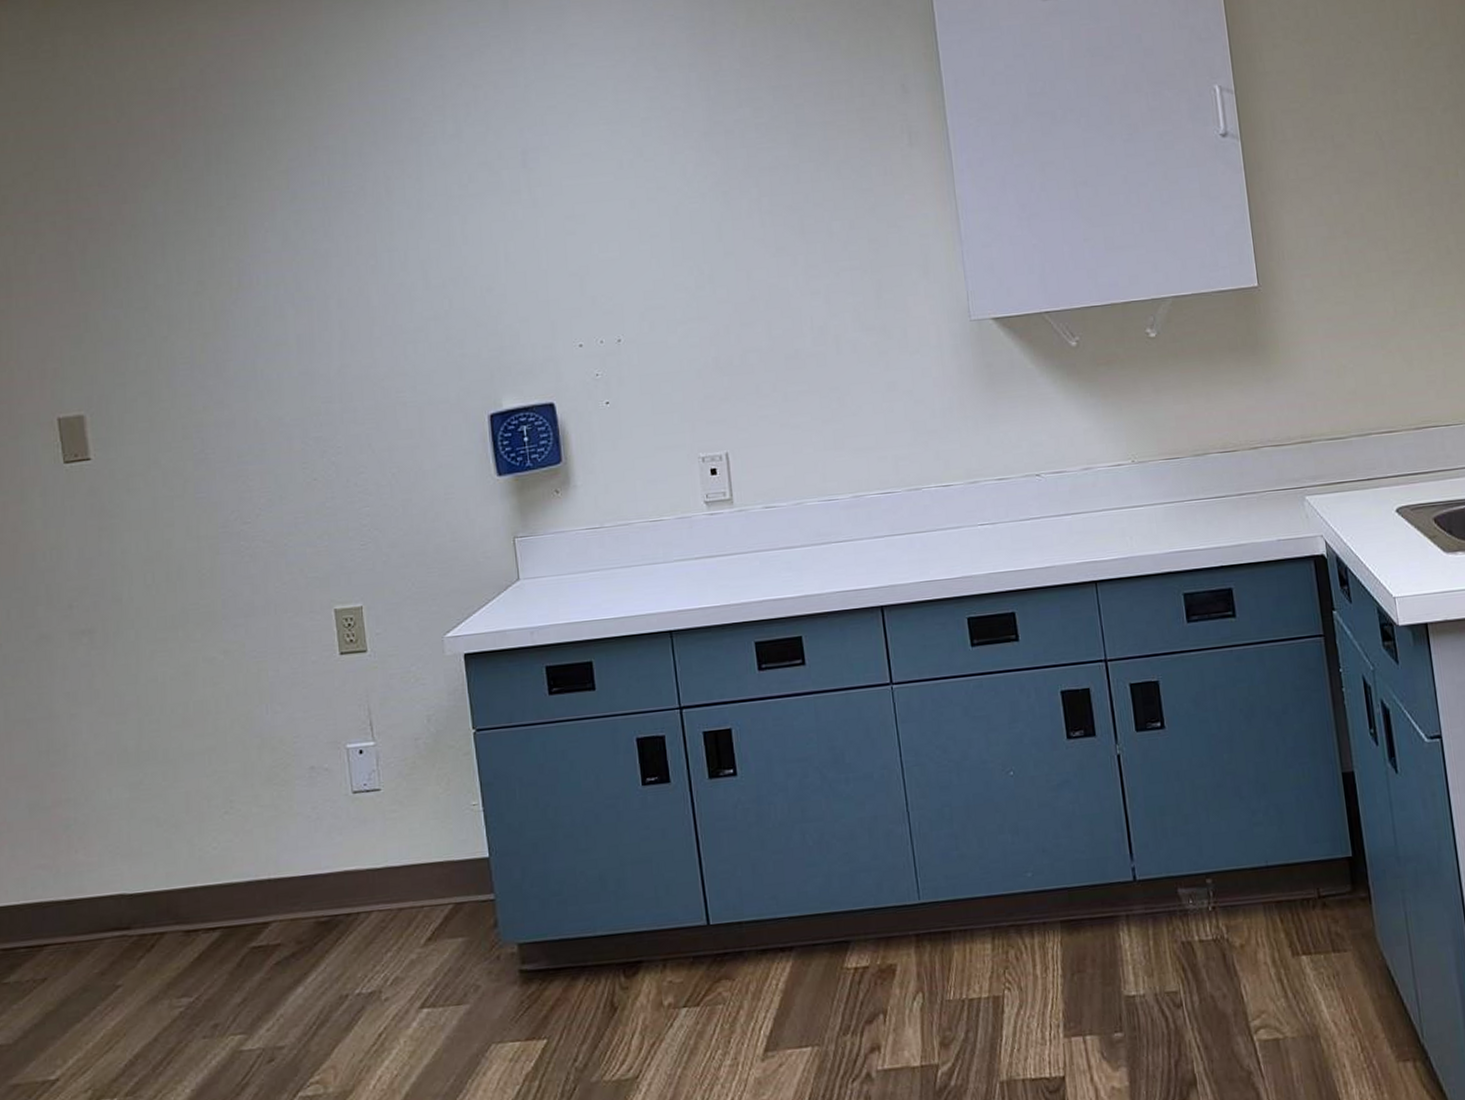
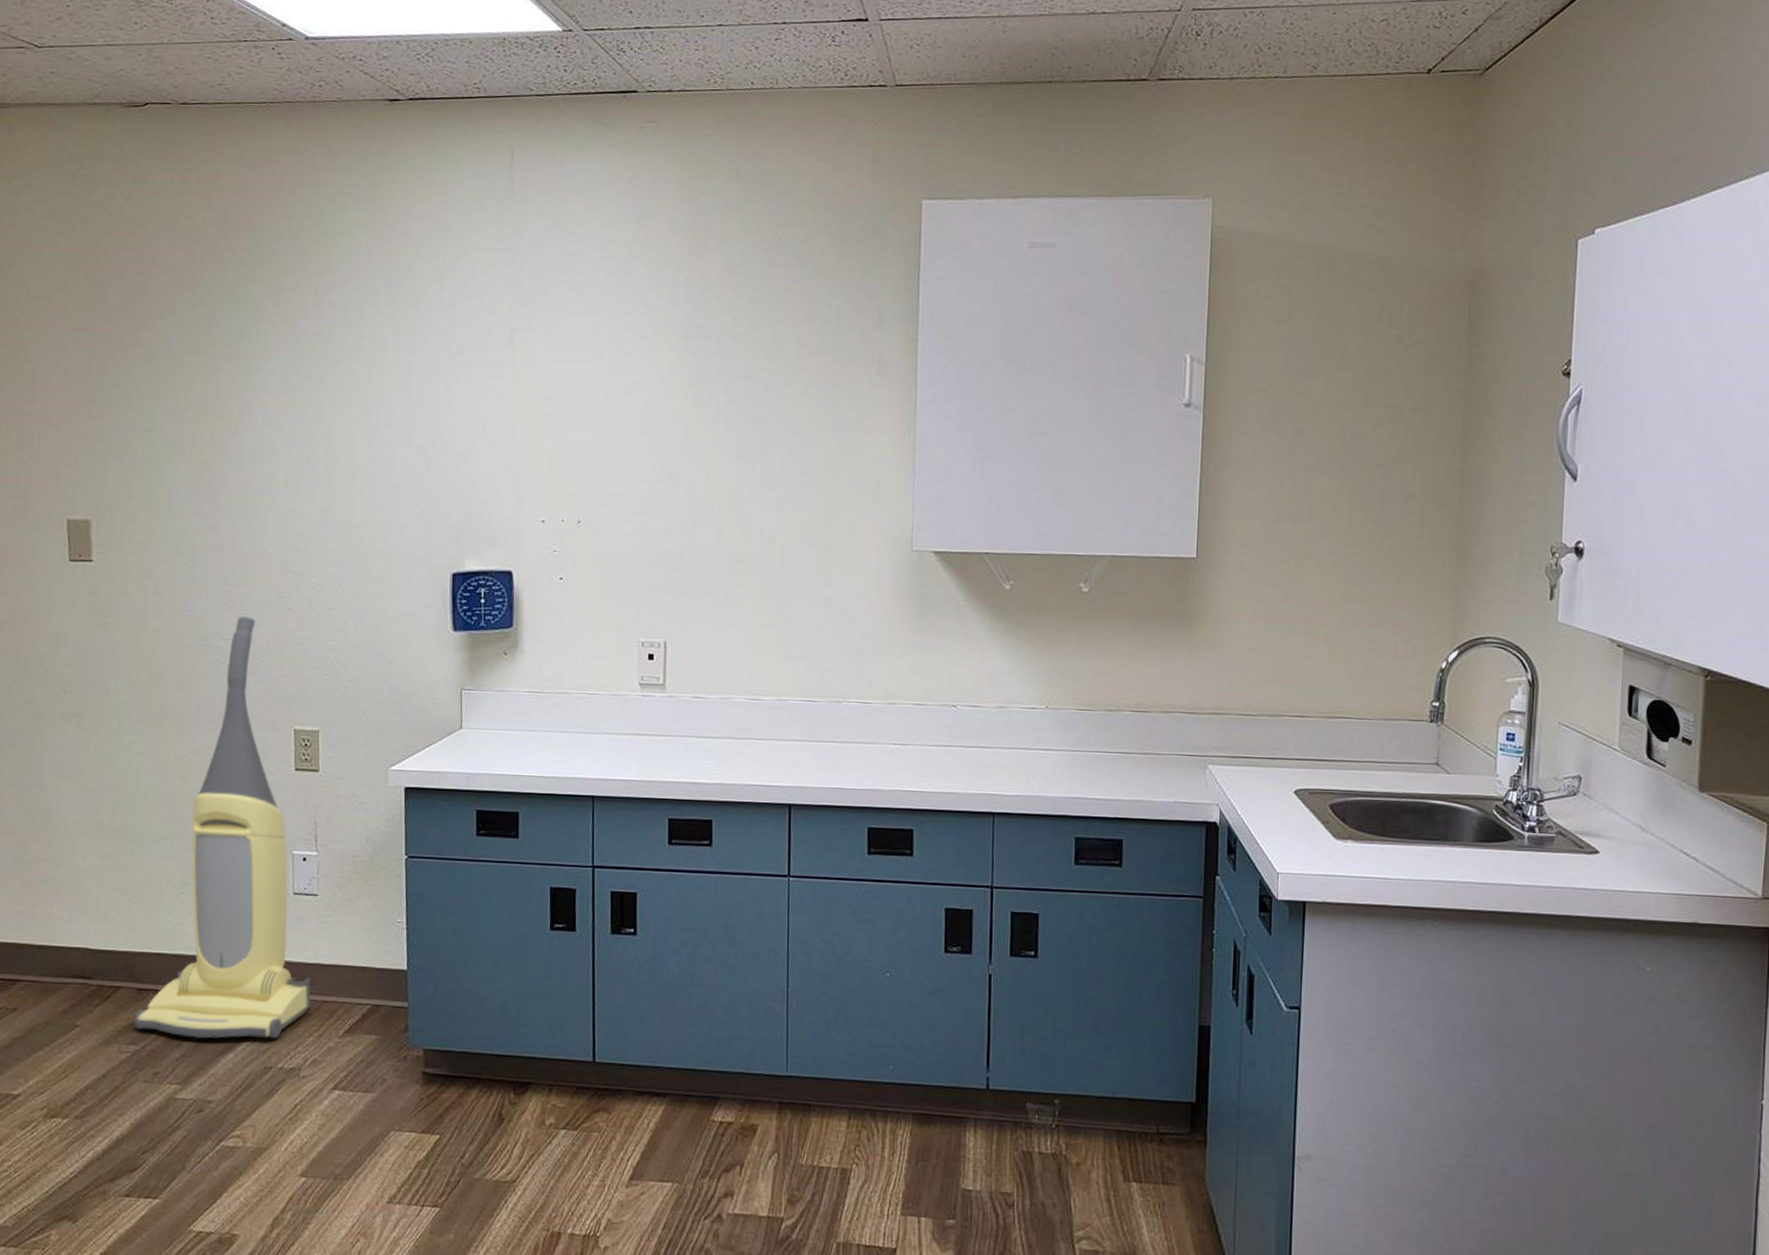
vacuum cleaner: none [184,494,385,979] -> present [134,617,311,1039]

